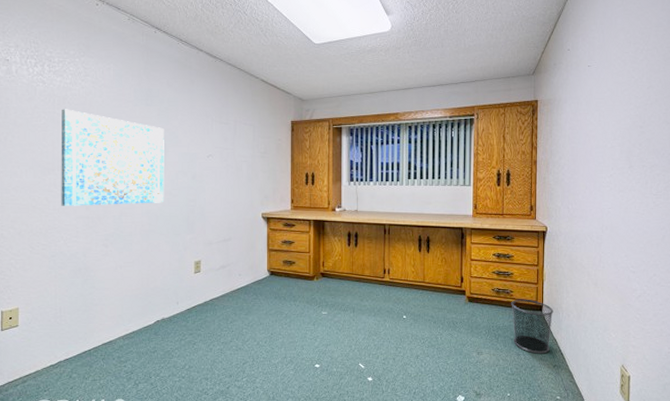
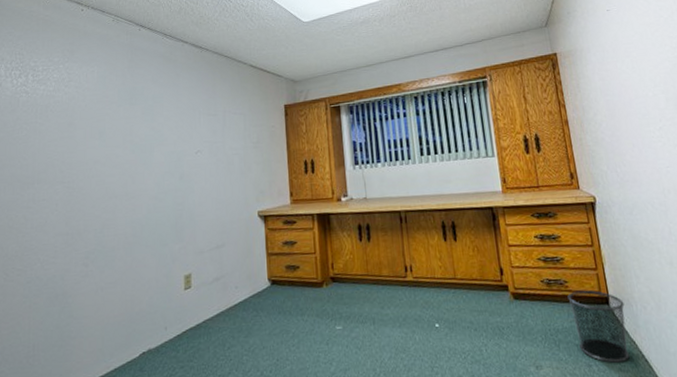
wall art: present [61,109,164,206] -> none [39,117,150,223]

